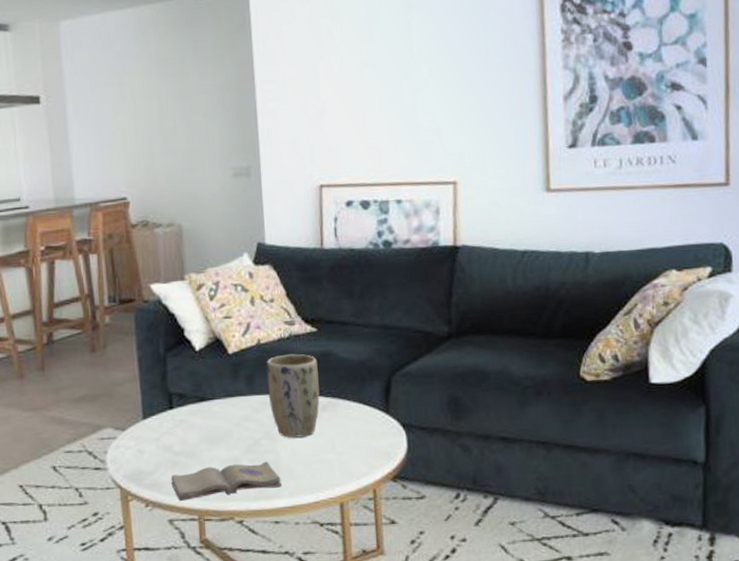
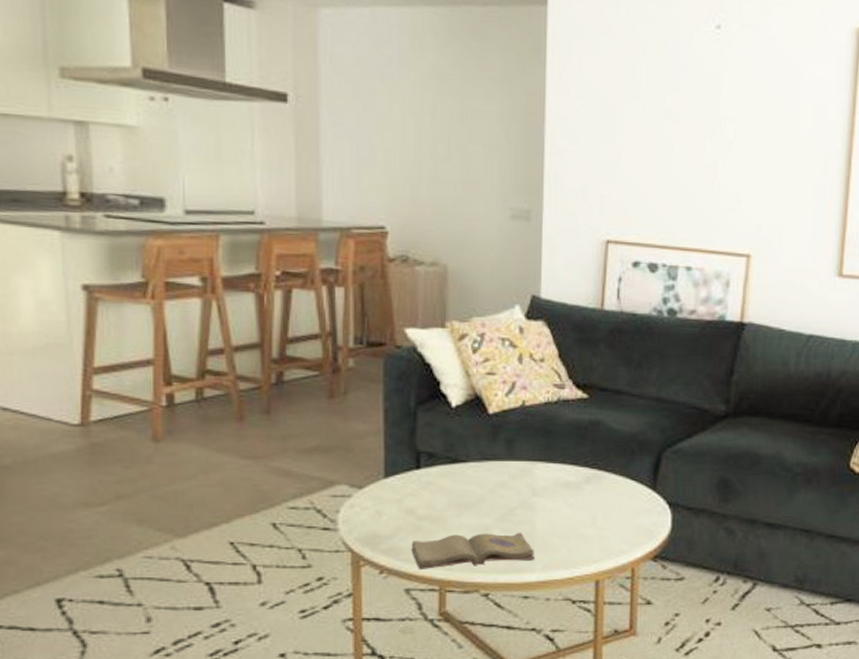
plant pot: present [266,354,320,438] -> none [528,419,585,509]

